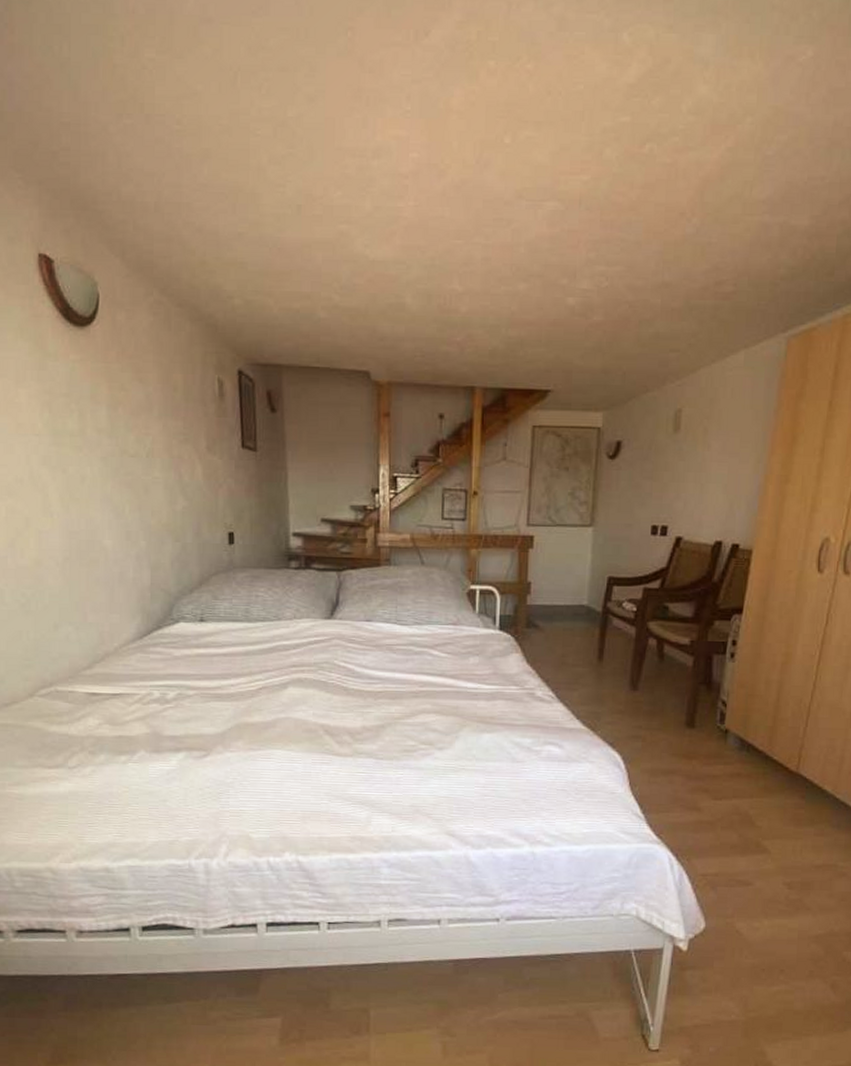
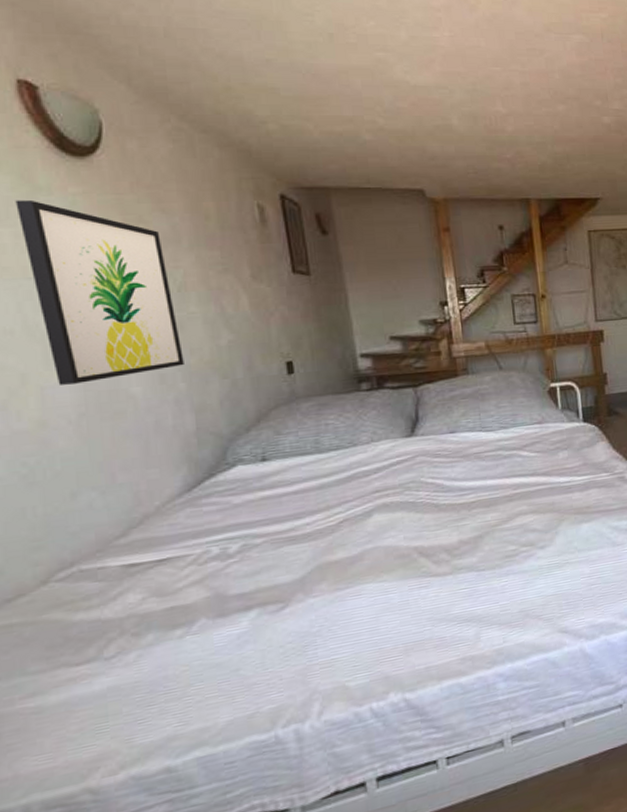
wall art: none [31,364,146,531] -> present [15,199,184,385]

